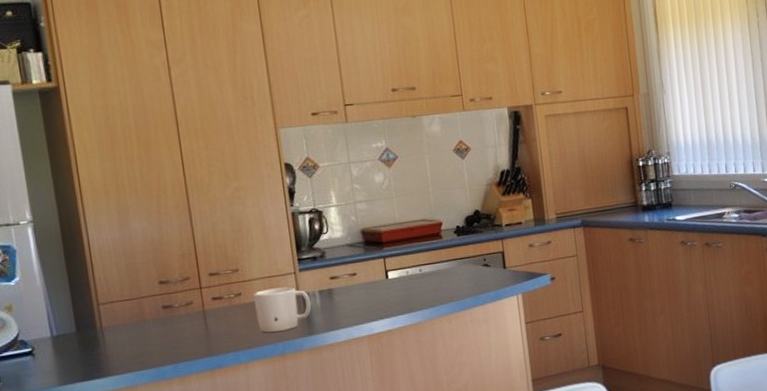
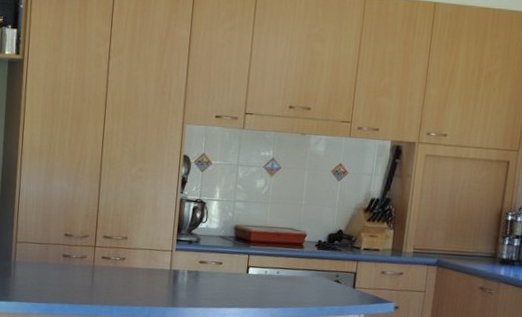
mug: present [252,286,312,334] -> none [133,259,180,299]

